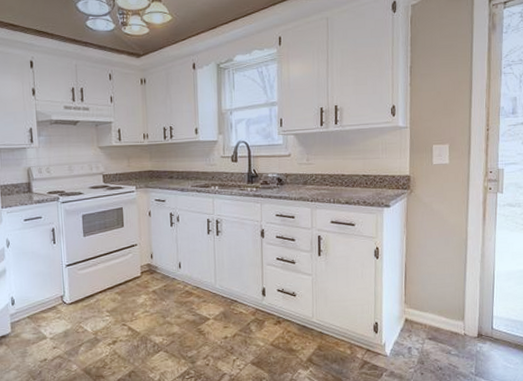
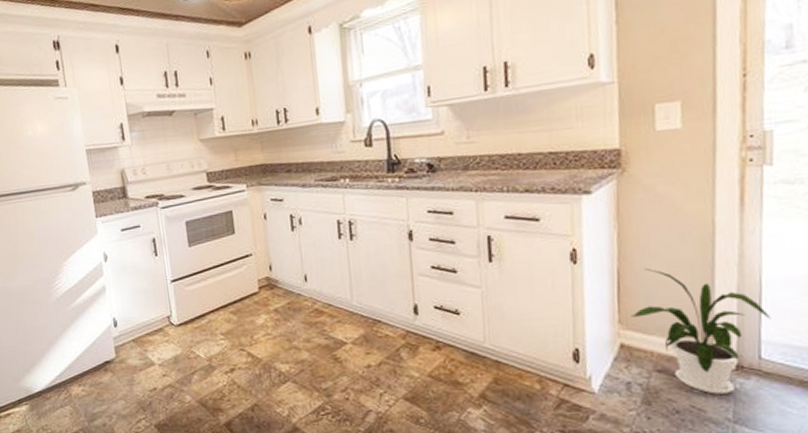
house plant: none [413,263,499,355] -> present [630,267,771,394]

